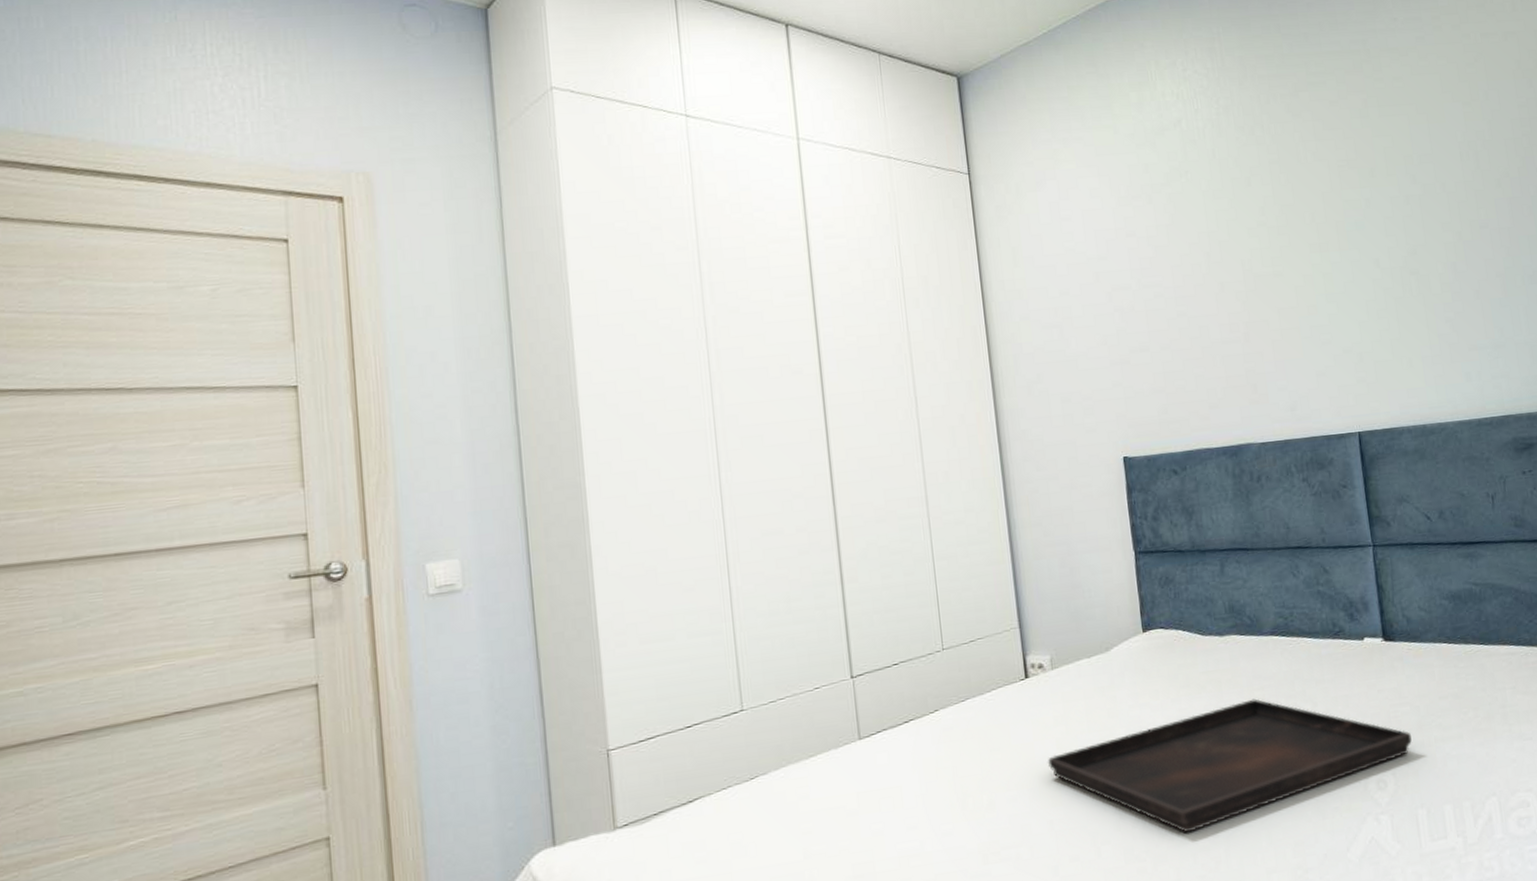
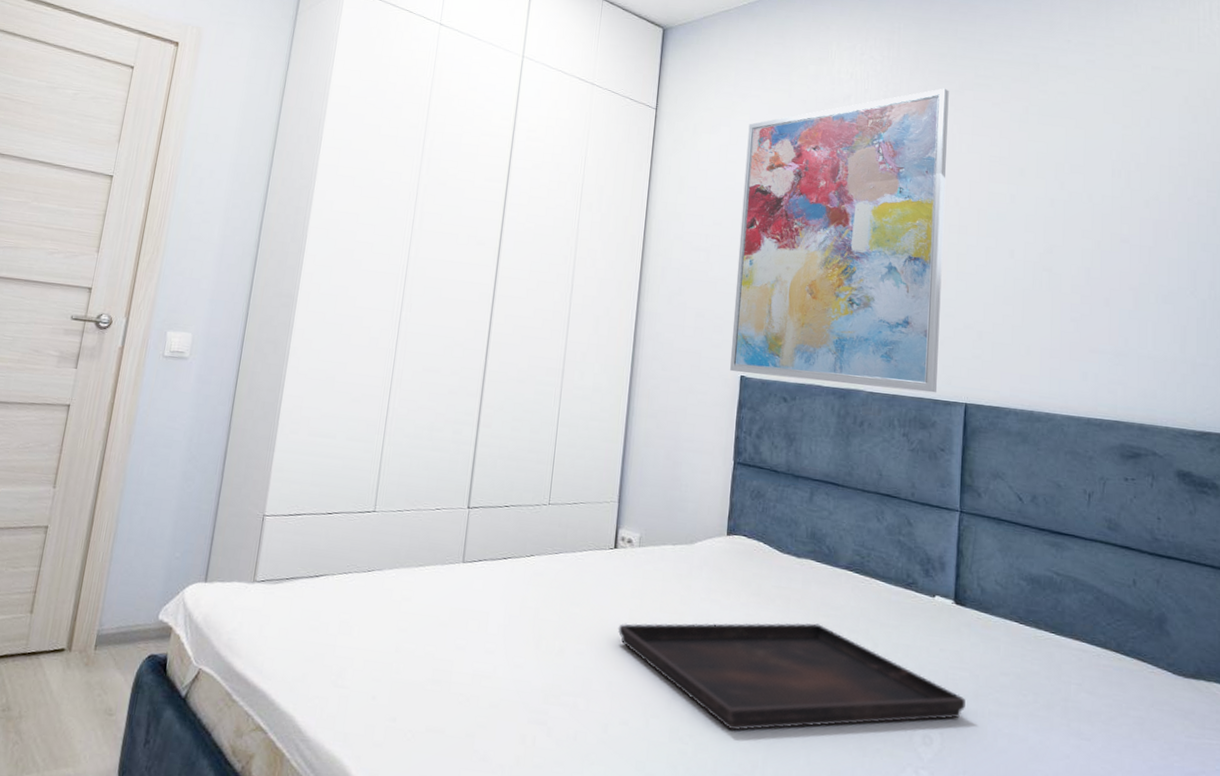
wall art: none [1077,94,1328,455] -> present [730,88,949,393]

